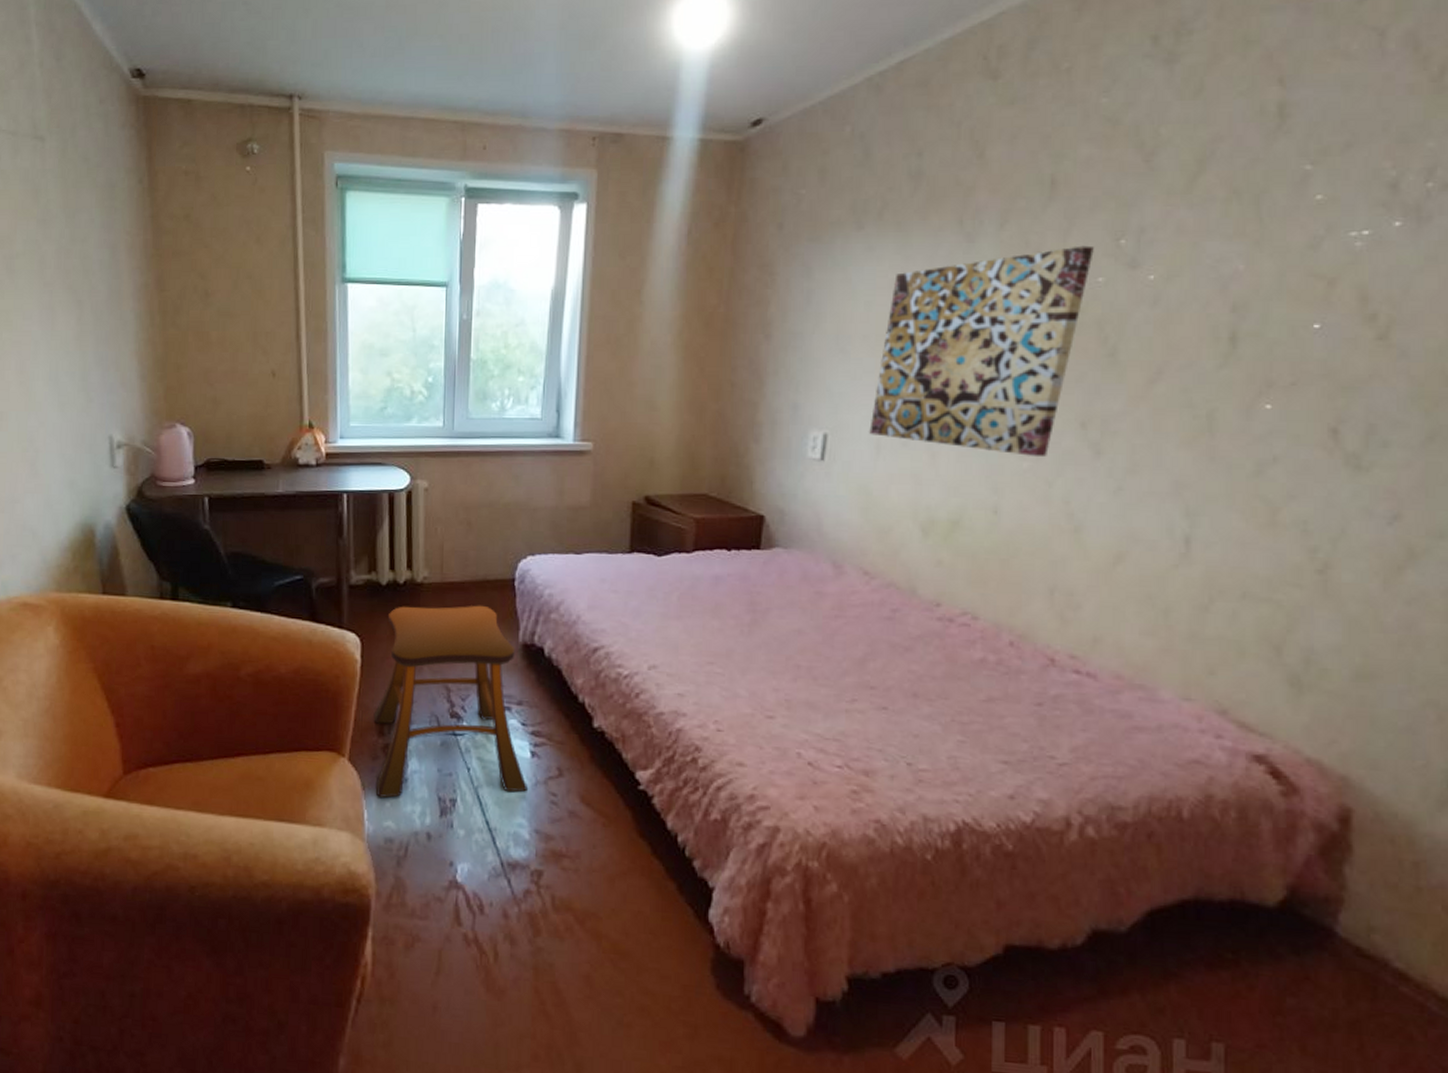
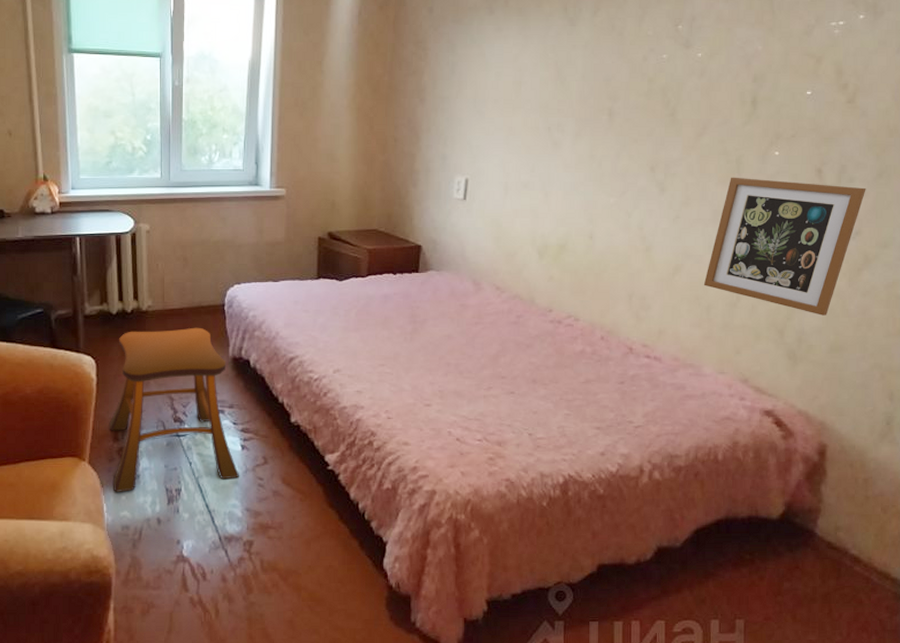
wall art: present [869,245,1094,458] -> none [499,29,660,195]
picture frame: none [1159,437,1409,629] -> present [703,177,866,316]

